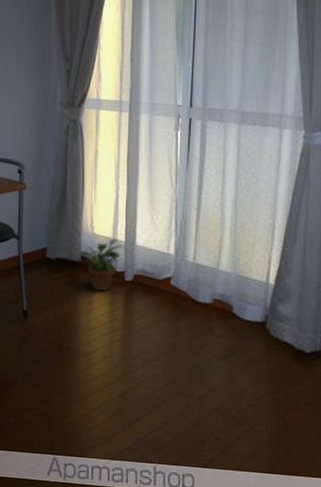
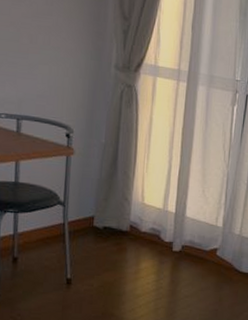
potted plant: present [80,238,124,292] -> none [129,209,174,261]

